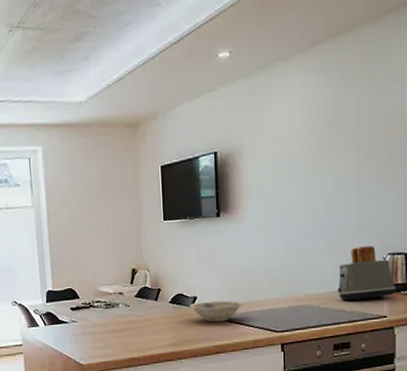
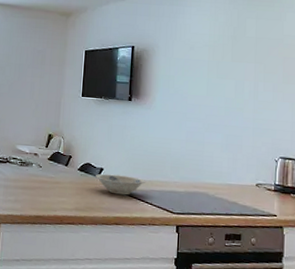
toaster: present [337,246,396,302] -> none [231,146,286,197]

